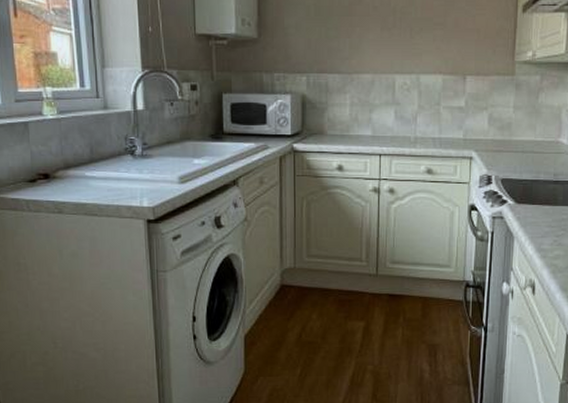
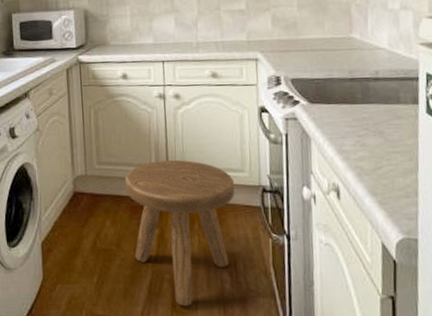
stool: none [334,254,441,396] -> present [125,159,236,307]

